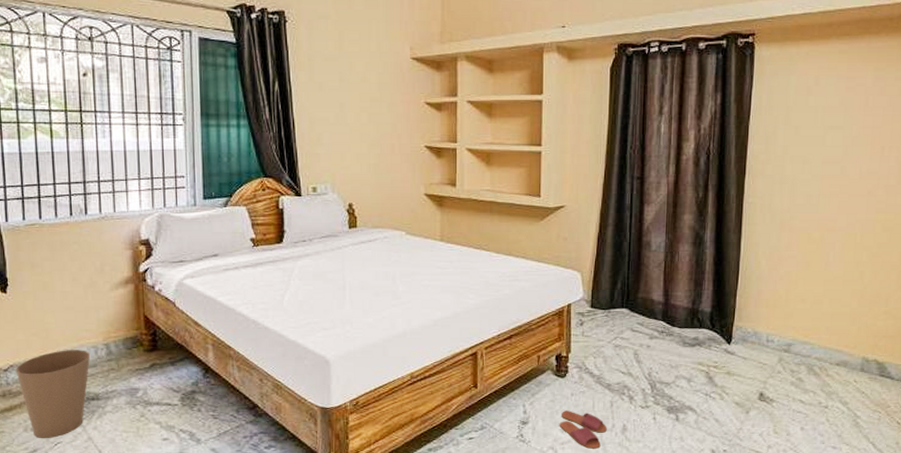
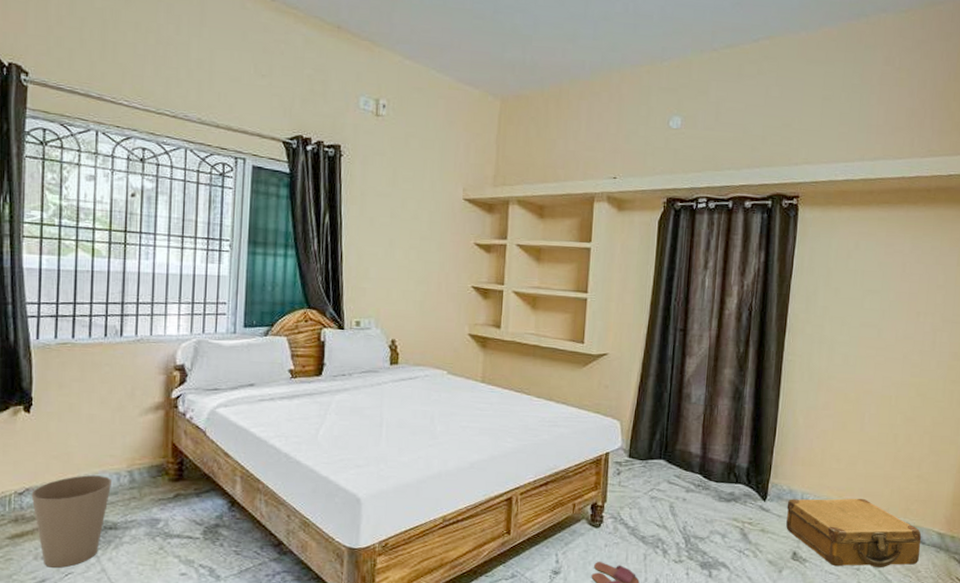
suitcase: none [752,337,891,405] -> present [786,498,922,568]

